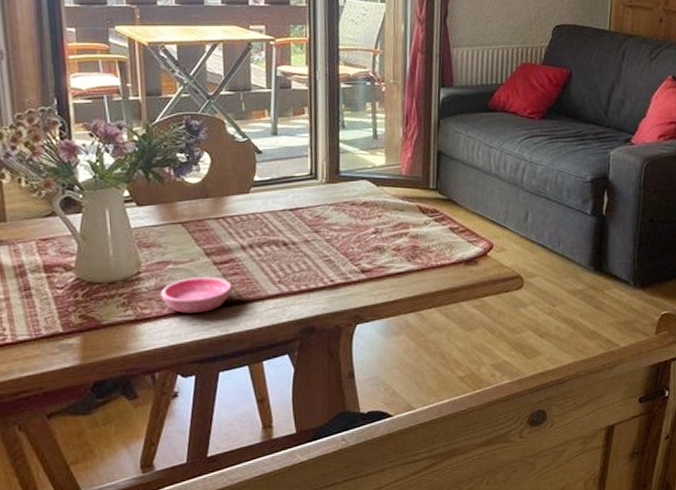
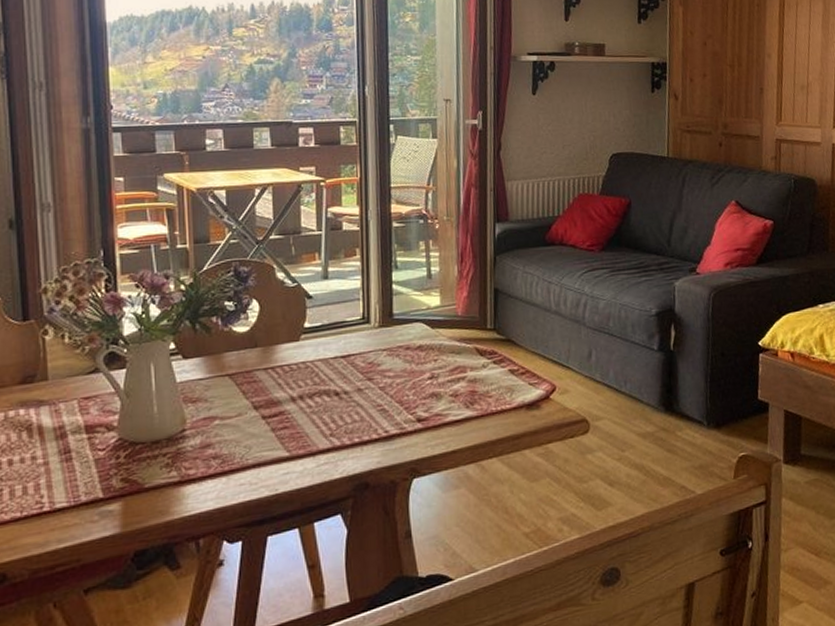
saucer: present [160,276,234,314] -> none [206,431,283,473]

